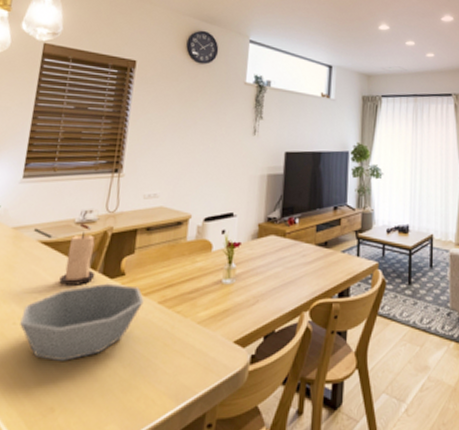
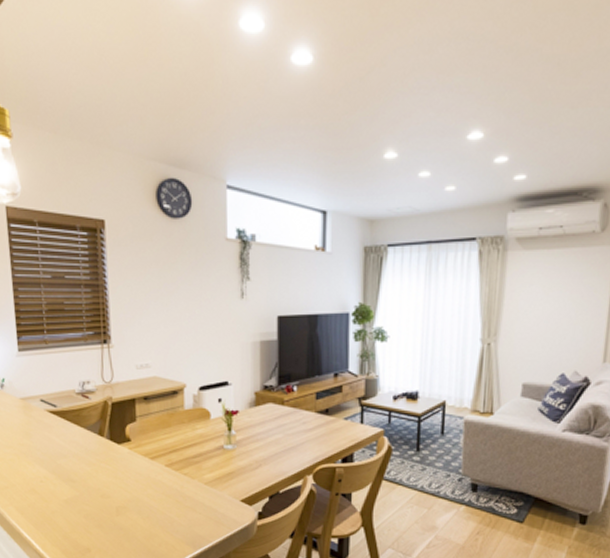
bowl: present [20,283,144,361] -> none [46,448,152,513]
candle: present [59,231,95,285] -> none [72,401,104,450]

